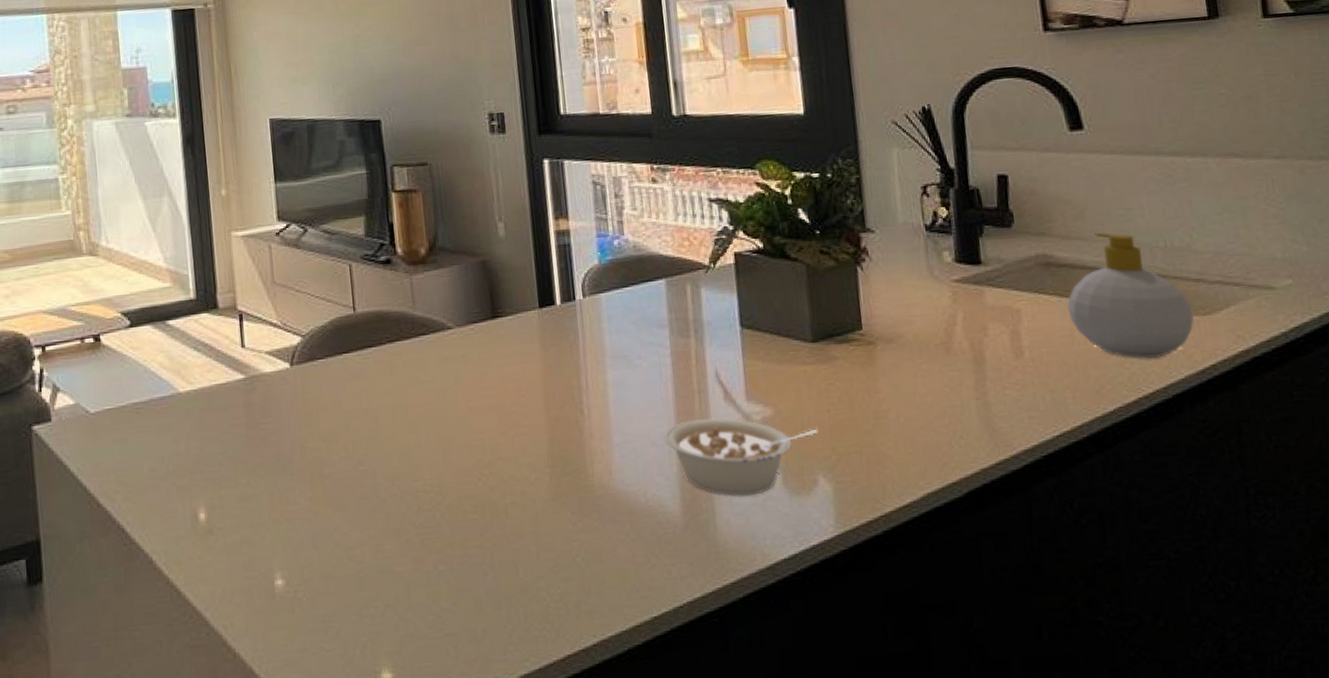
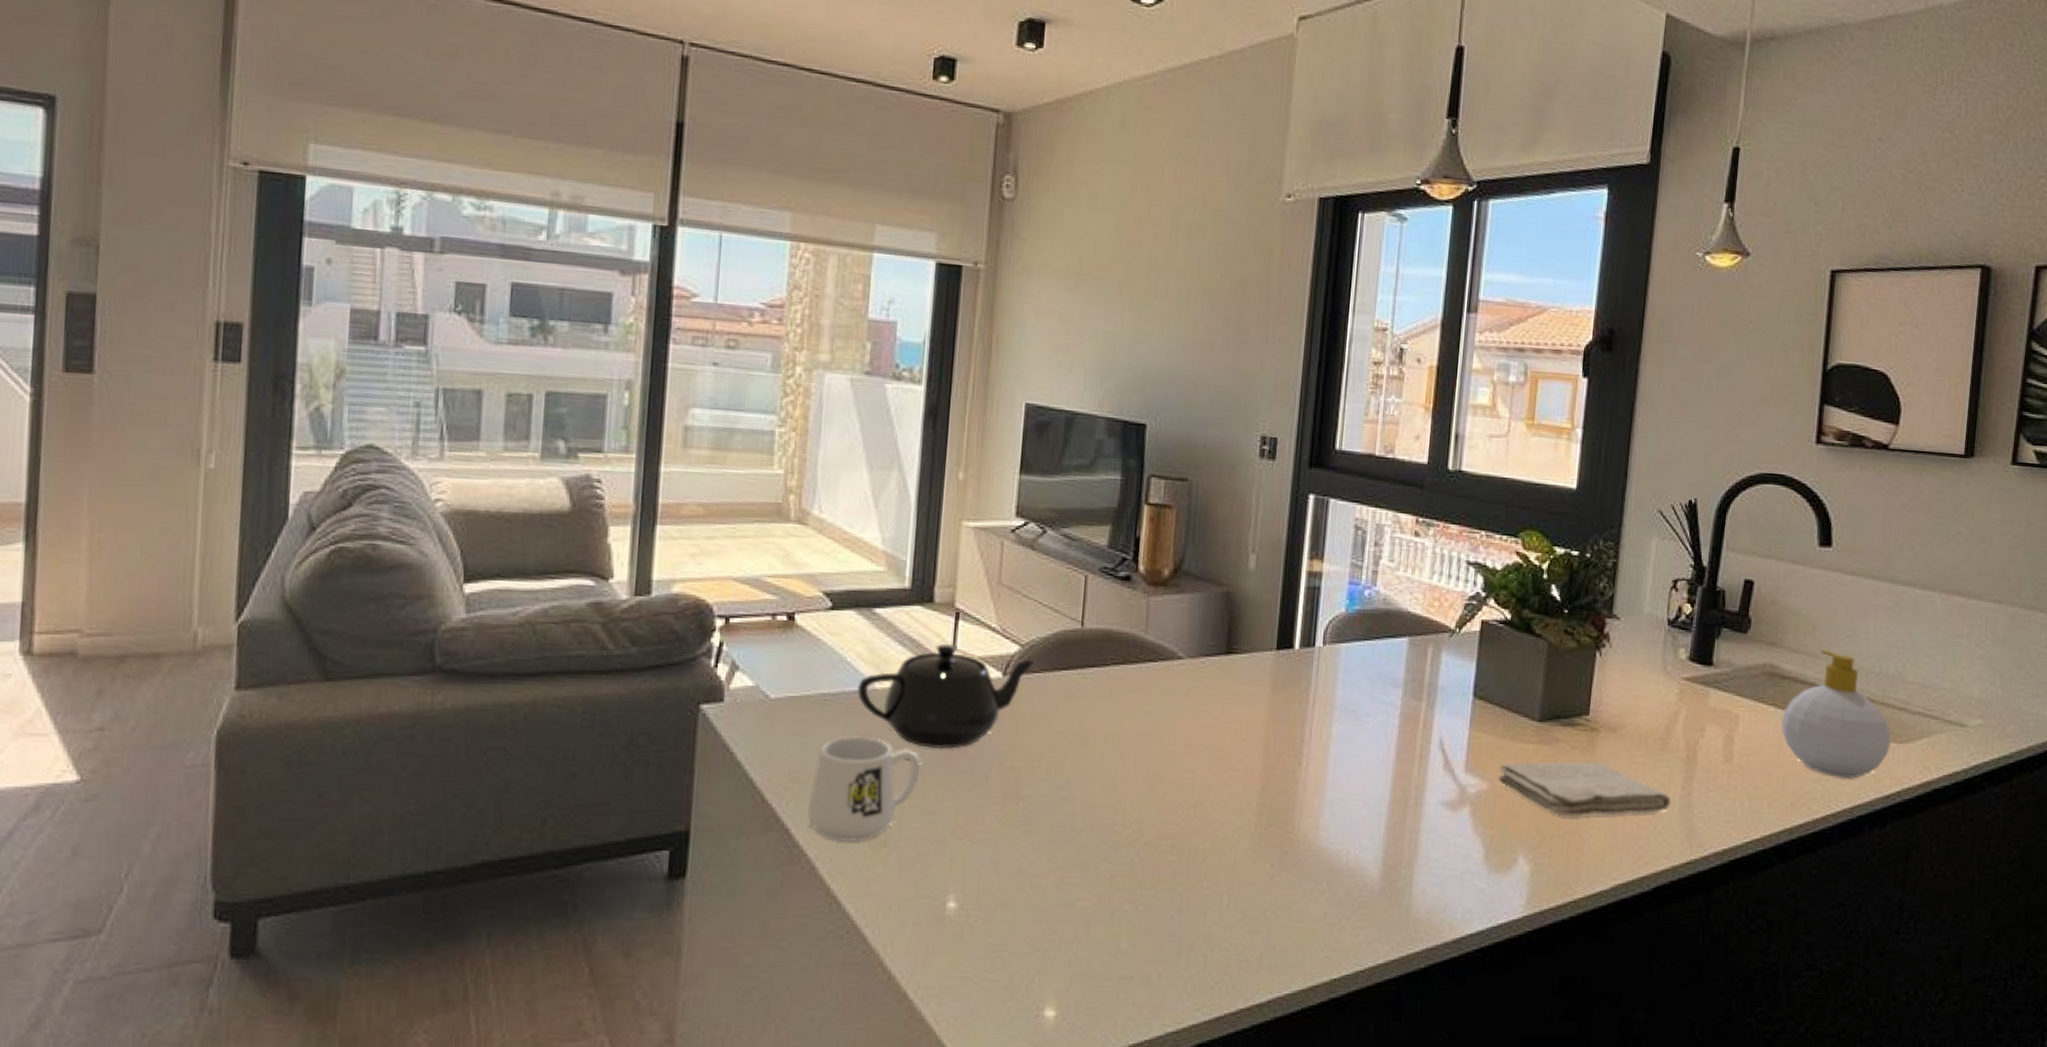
mug: none [137,436,231,535] -> present [807,735,921,843]
teapot: none [164,343,319,441] -> present [857,643,1037,750]
legume: present [663,418,818,497] -> none [1376,785,1528,867]
washcloth: none [781,374,967,432] -> present [1498,762,1672,817]

